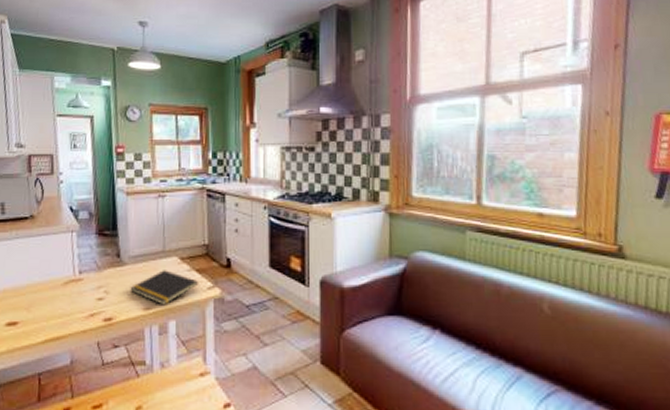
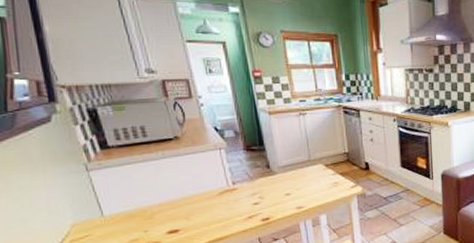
notepad: present [130,270,199,305] -> none [282,175,344,204]

